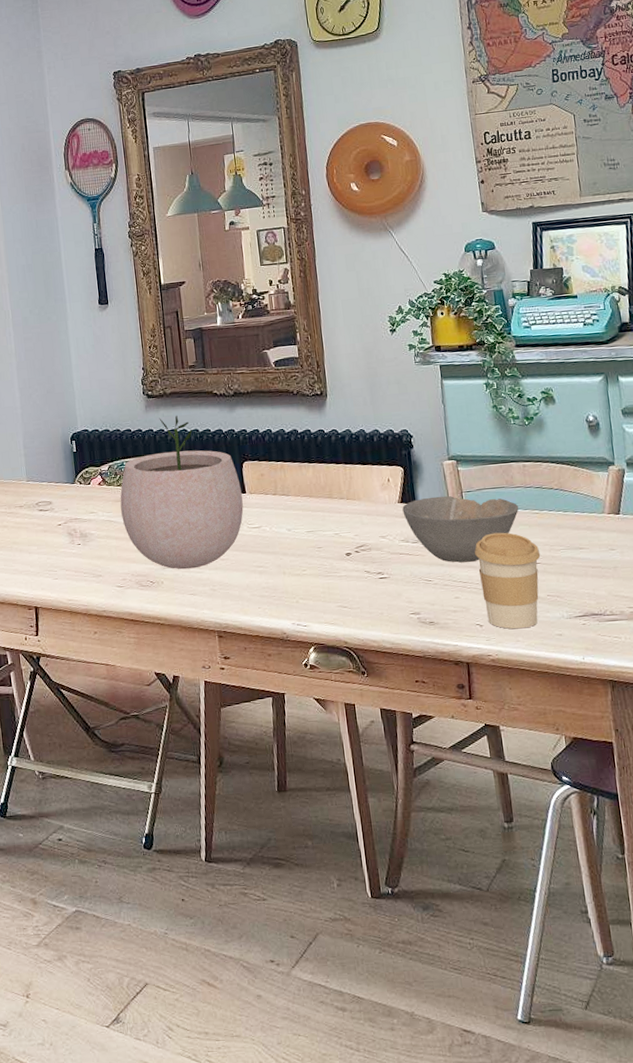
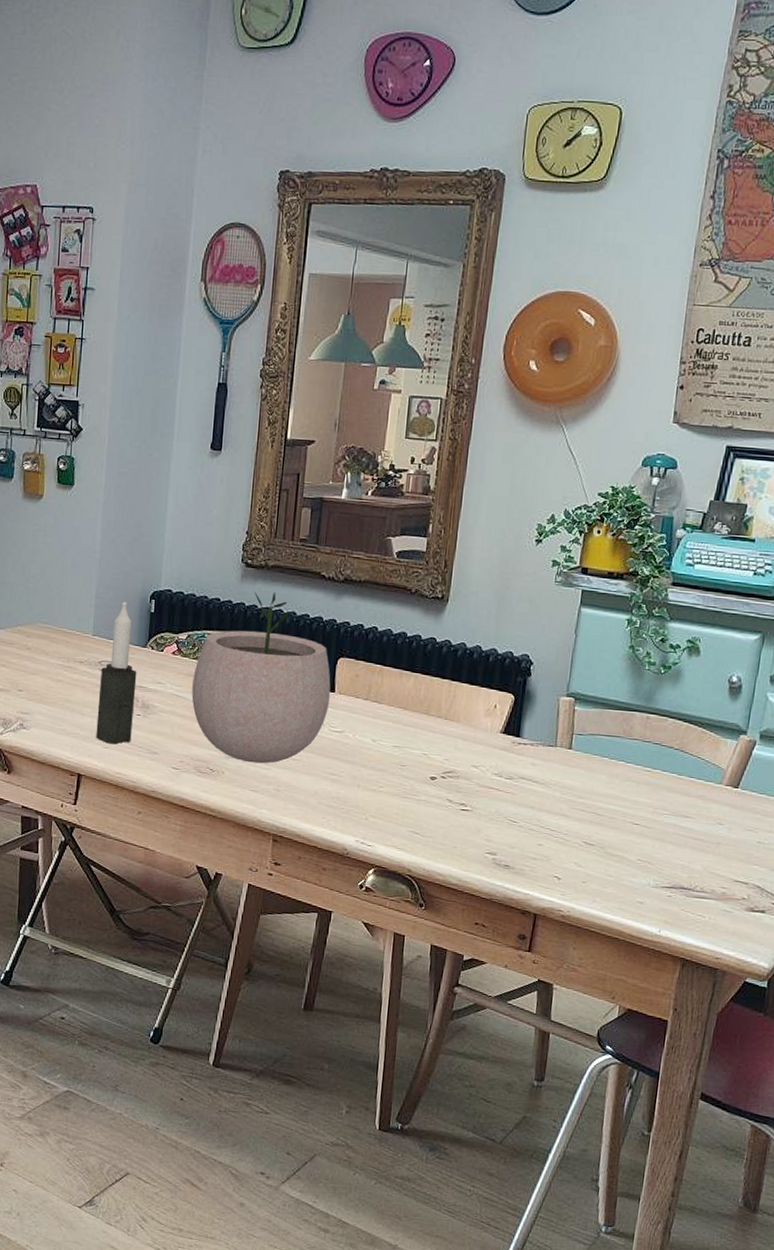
candle: none [39,446,77,575] -> present [96,601,137,745]
bowl: present [402,495,519,563] -> none [503,733,631,811]
coffee cup: present [474,532,541,629] -> none [568,783,642,890]

